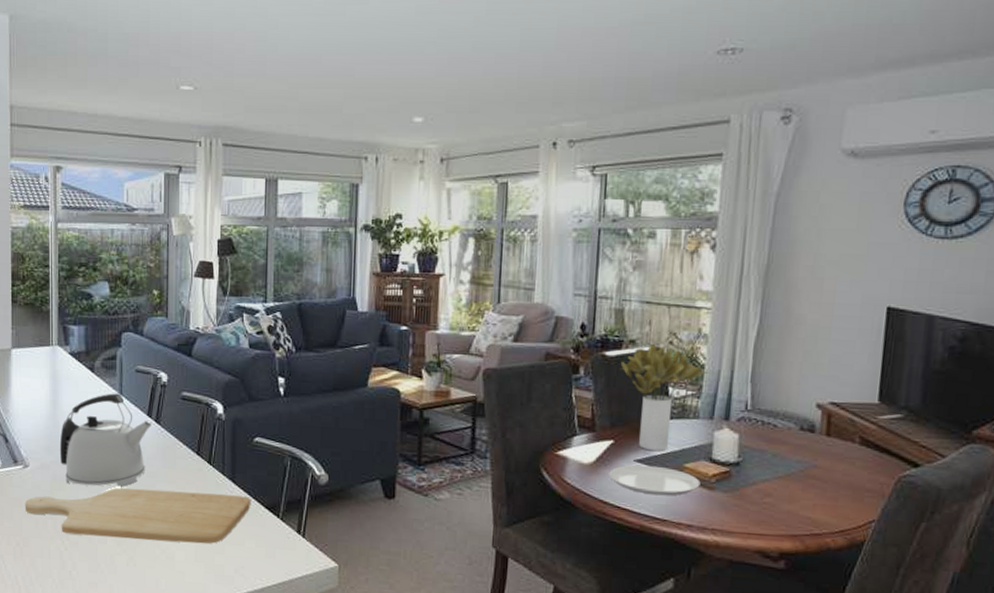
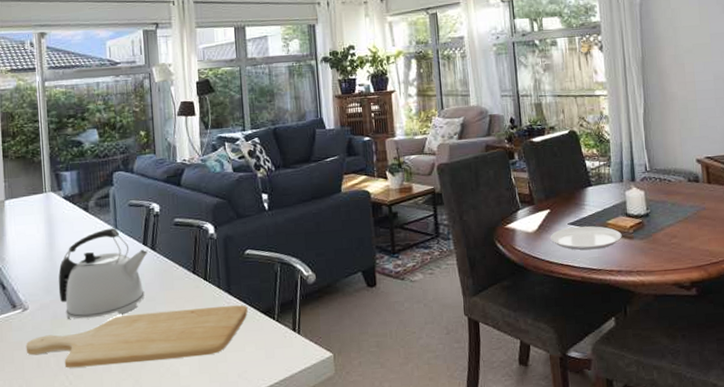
flower bouquet: present [620,343,709,452] -> none [545,127,614,214]

